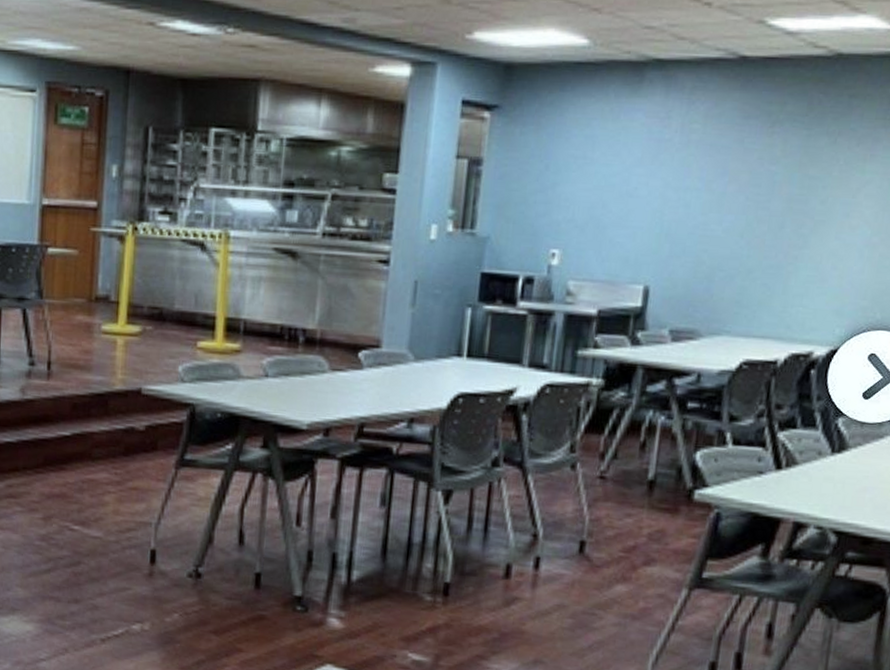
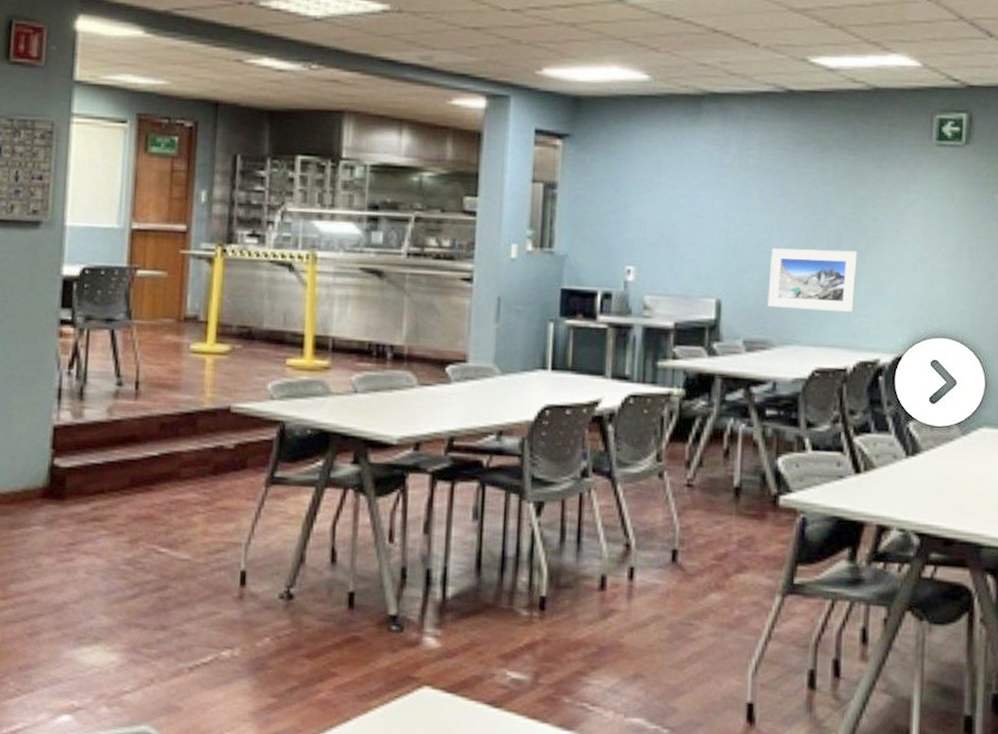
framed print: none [698,231,802,301] -> present [767,248,859,312]

